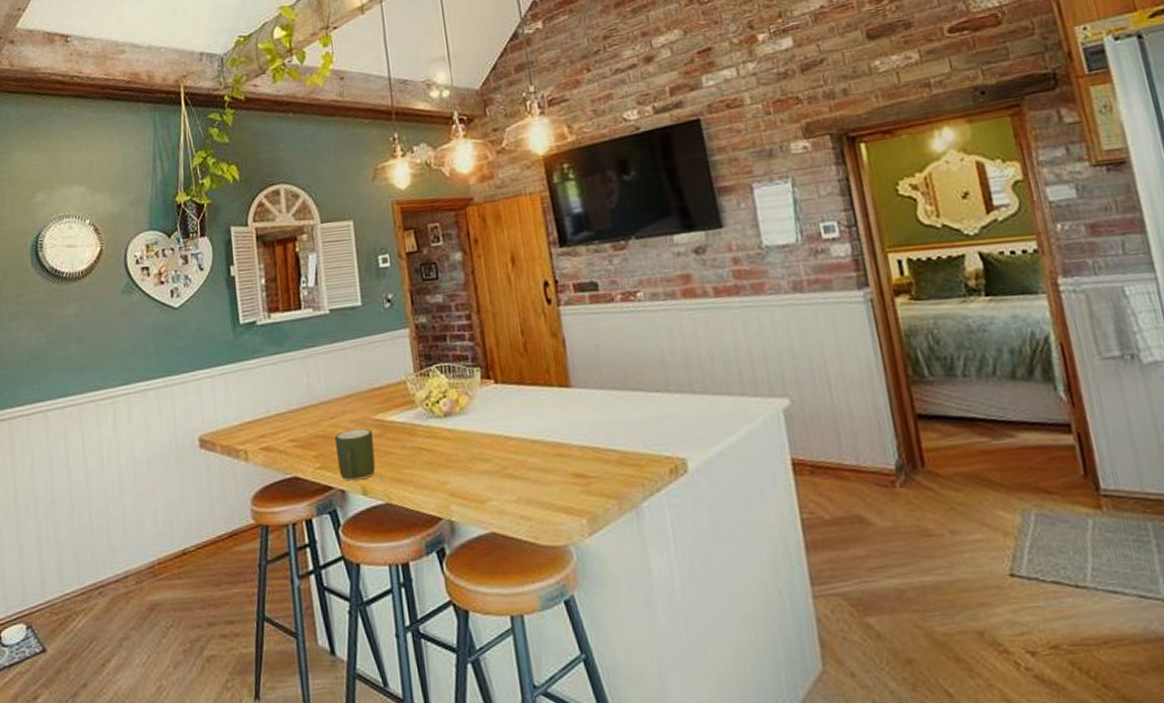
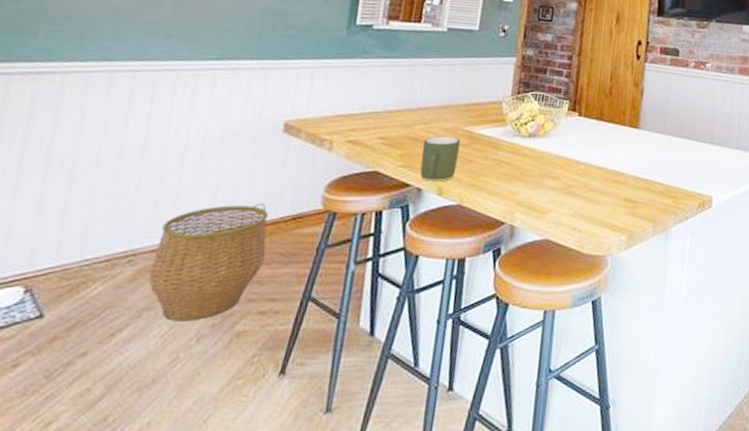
basket: none [118,523,214,650] -> present [148,203,268,322]

